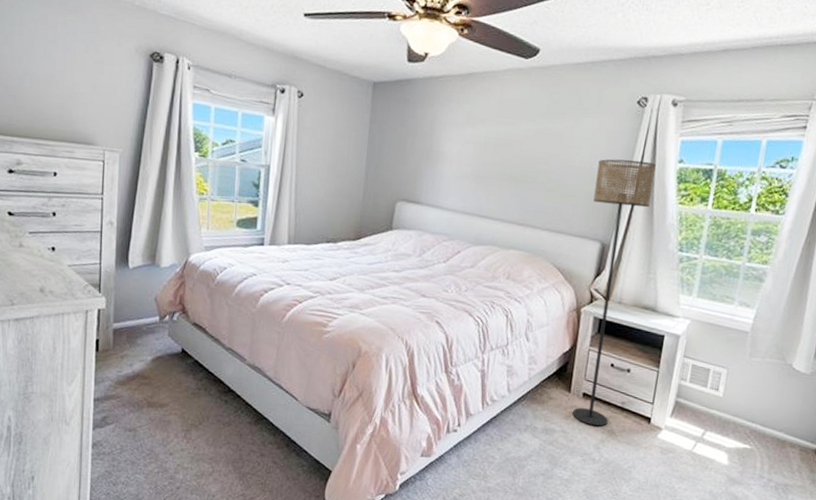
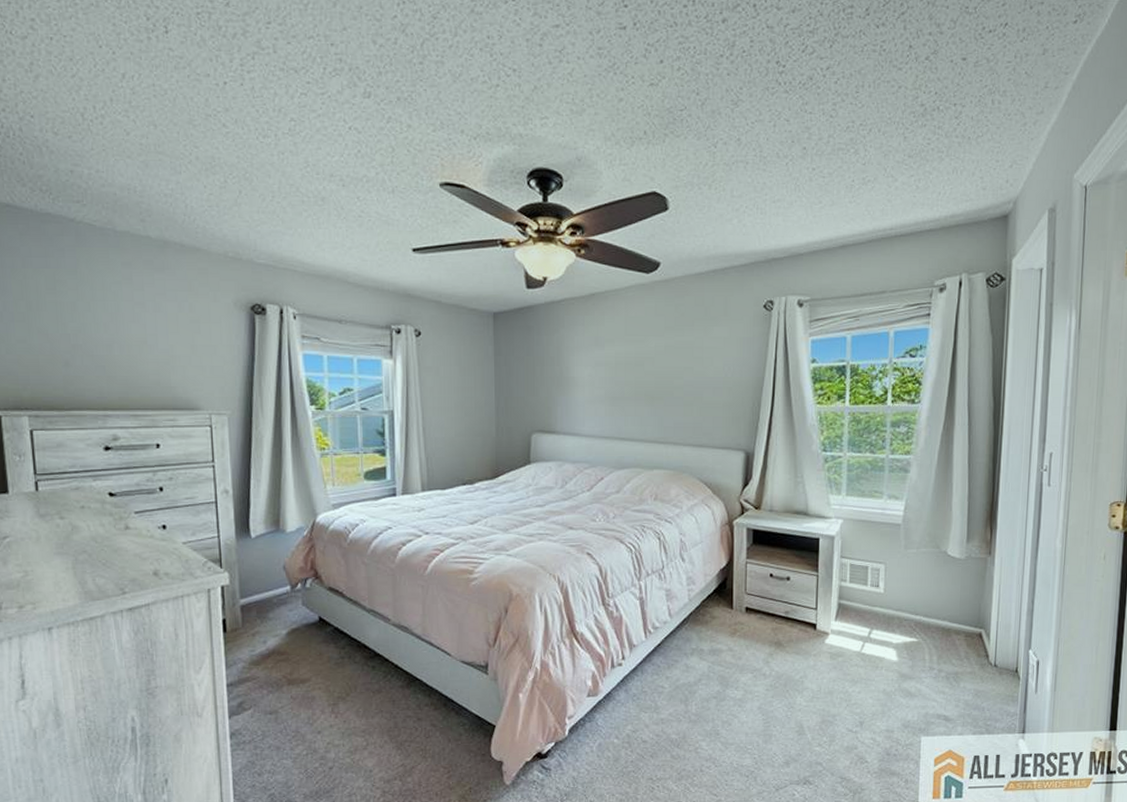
floor lamp: present [573,159,656,427] -> none [732,365,790,640]

